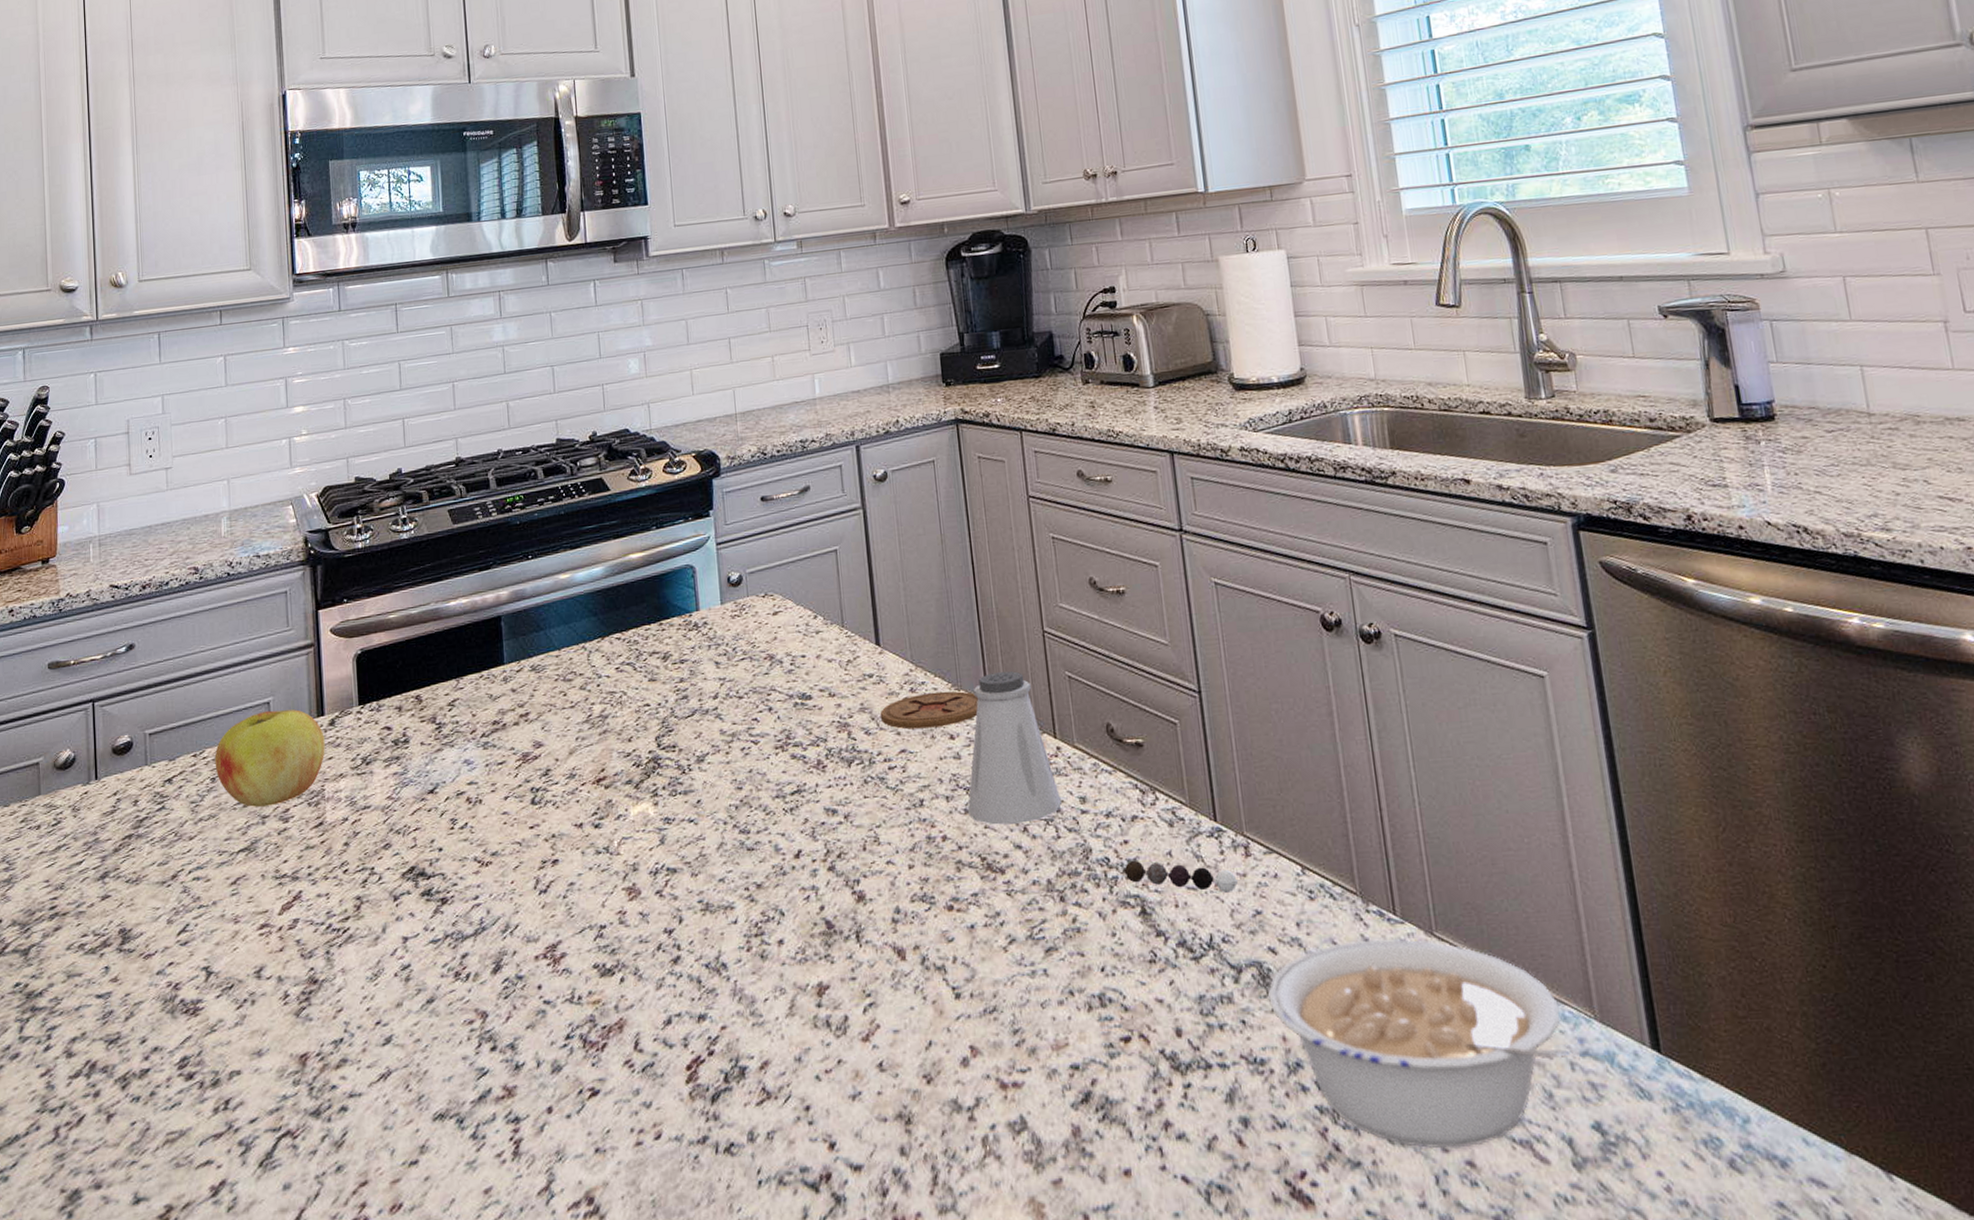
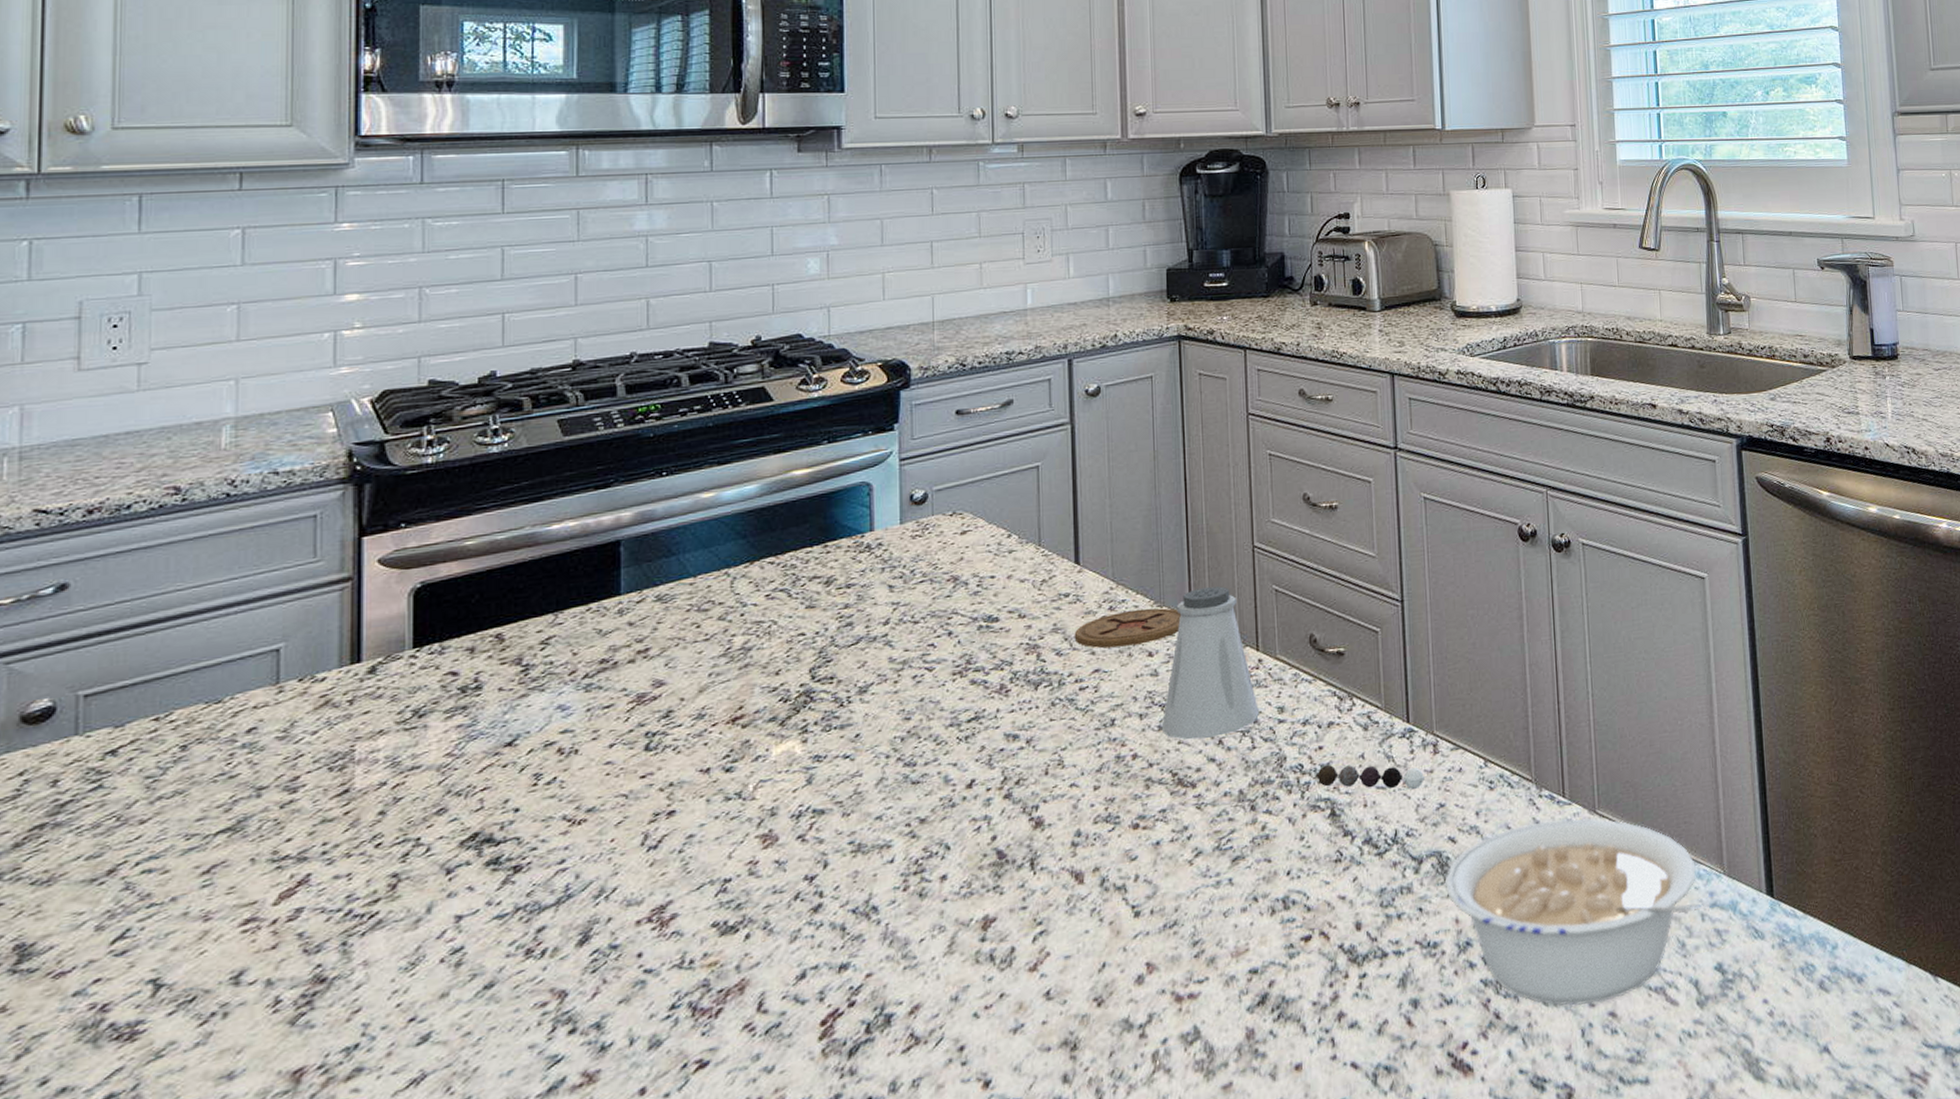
apple: present [214,709,325,807] -> none [188,656,359,778]

